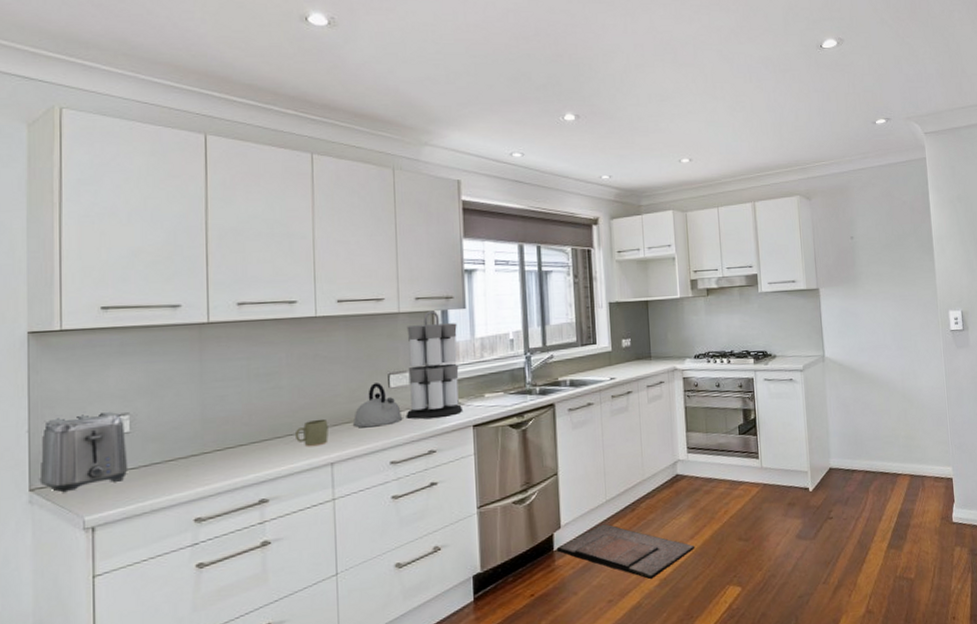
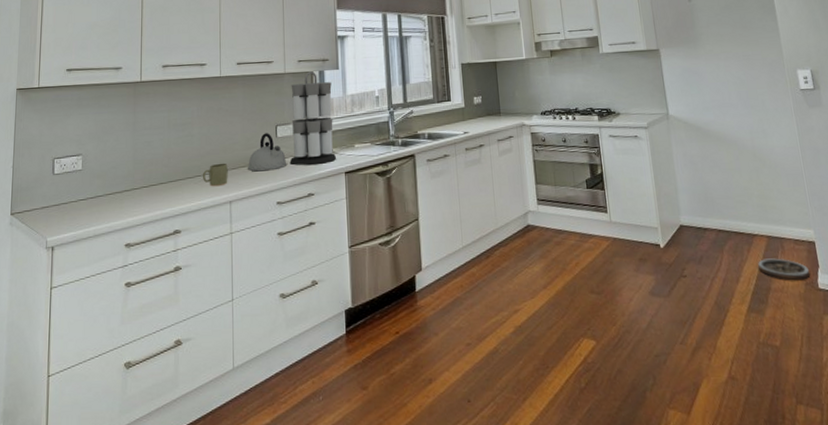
toaster: present [37,410,128,493] -> none [17,151,80,218]
doormat: present [556,523,695,579] -> none [418,268,549,325]
pet bowl: none [900,495,946,516] -> present [758,258,810,281]

